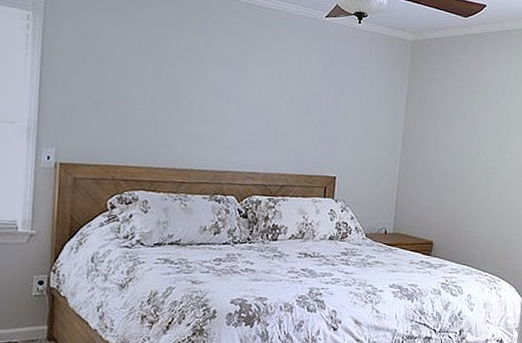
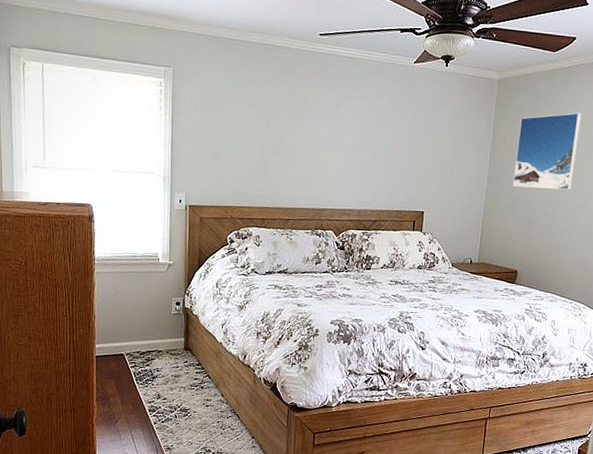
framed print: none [427,80,493,158] -> present [512,112,582,190]

